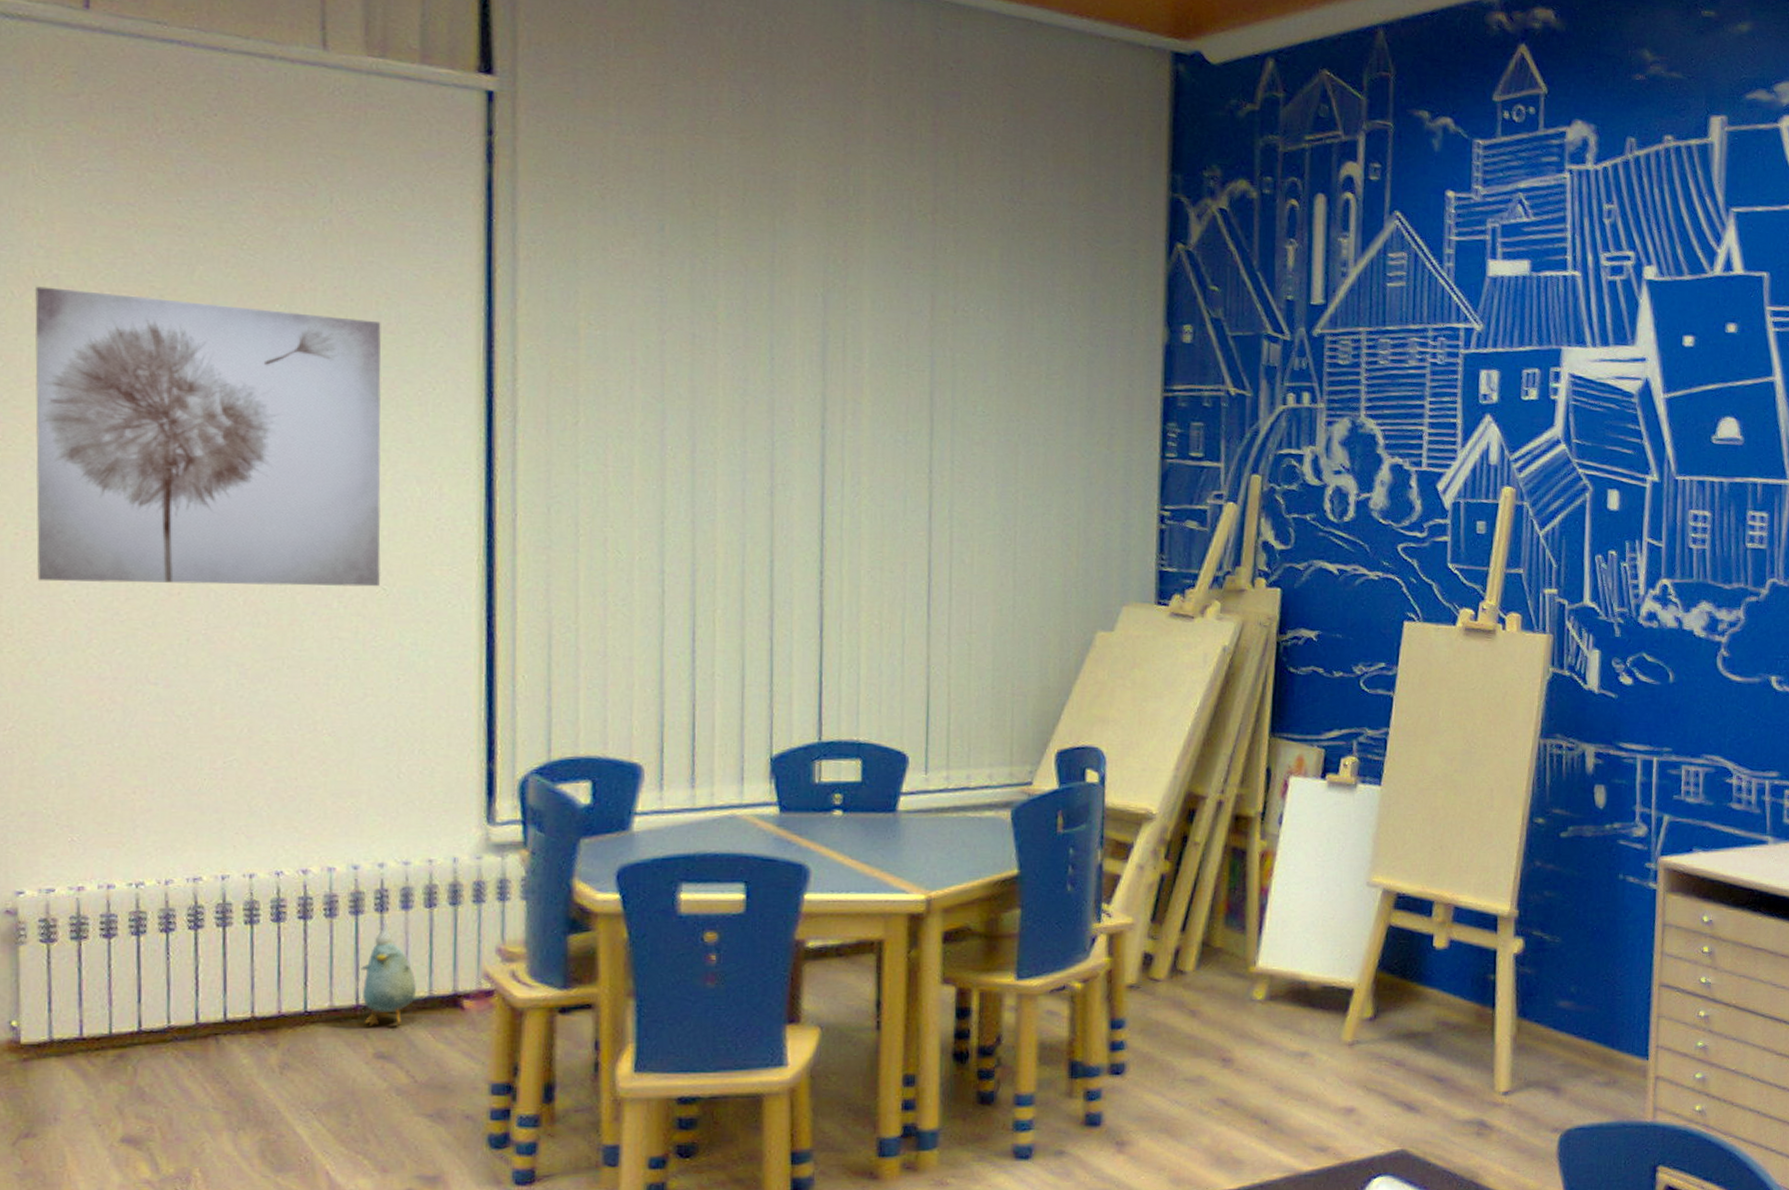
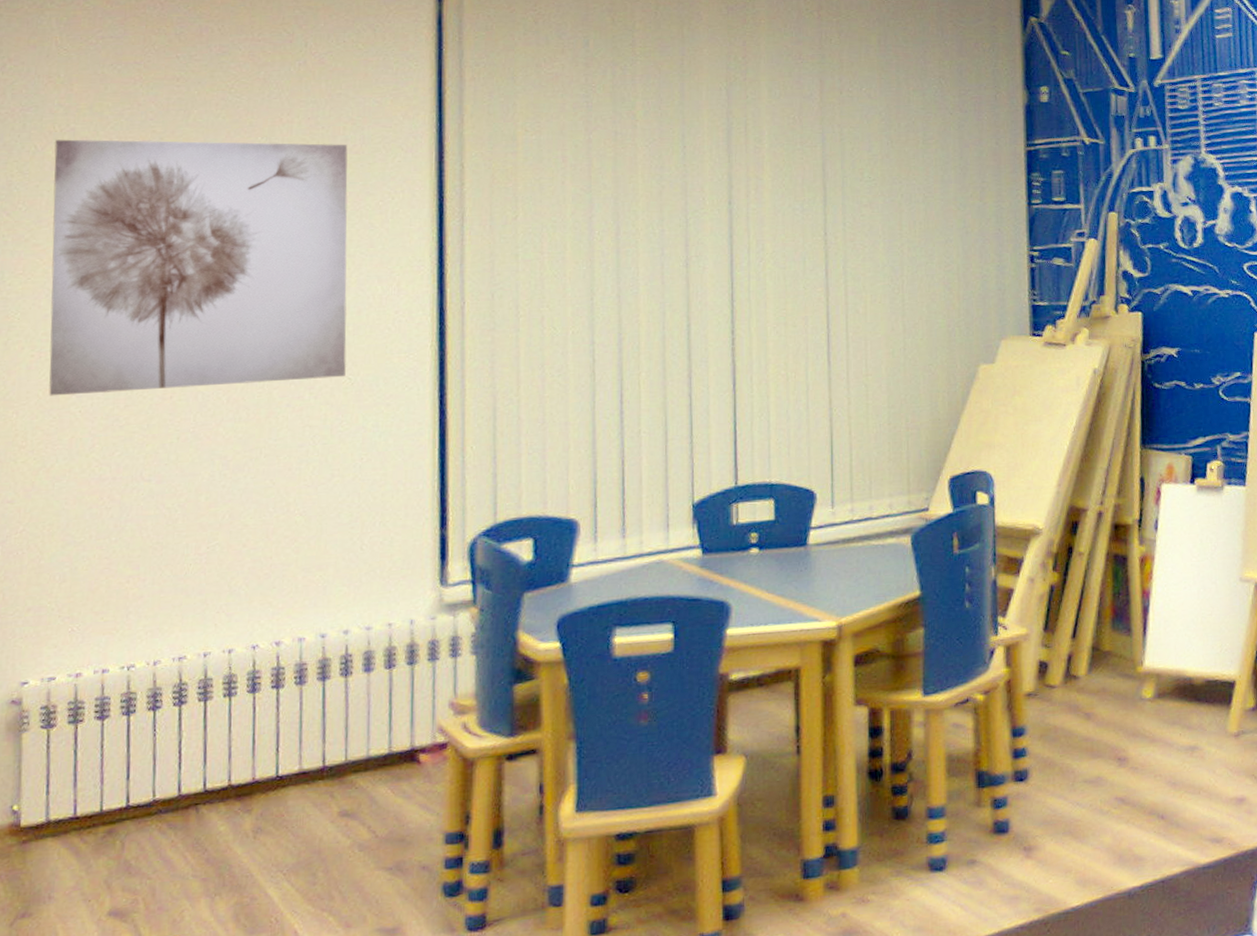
plush toy: present [361,922,416,1026] -> none [327,685,377,786]

